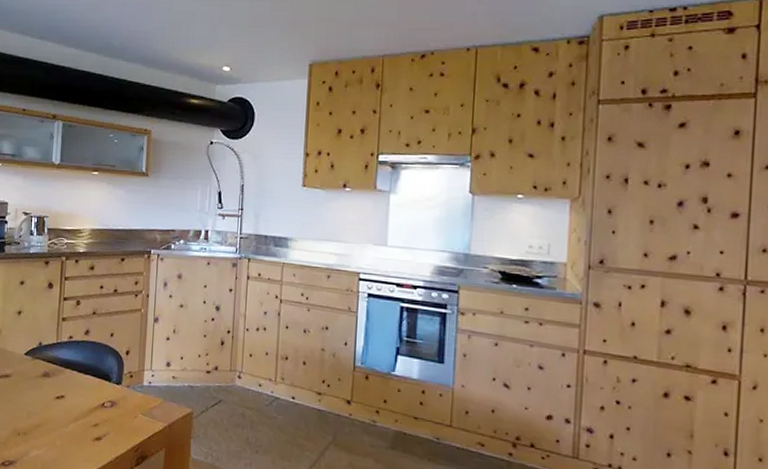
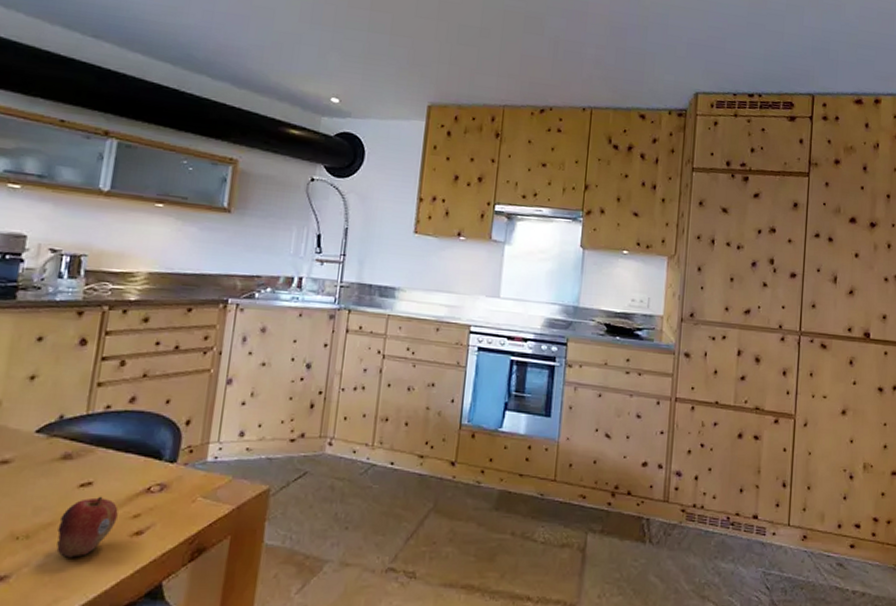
fruit: none [44,407,83,453] -> present [56,496,118,558]

